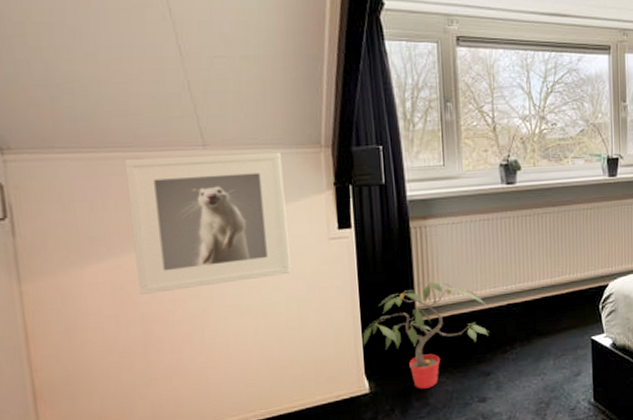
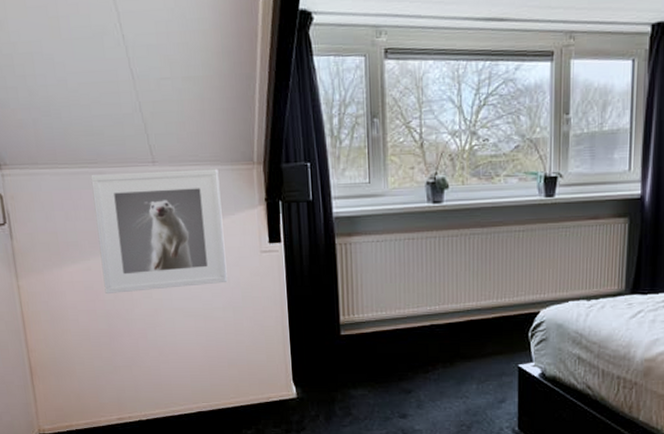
potted plant: present [361,280,488,389] -> none [289,297,410,399]

